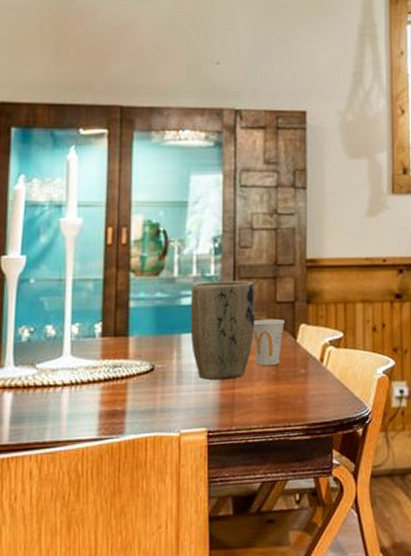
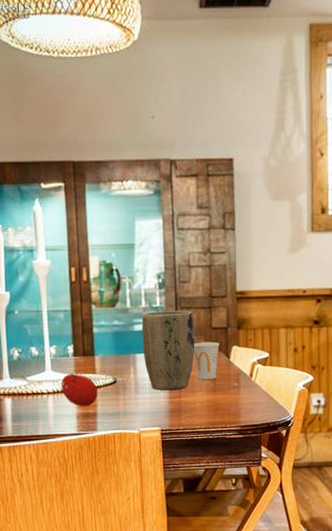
fruit: none [81,359,129,403] -> present [61,373,98,407]

